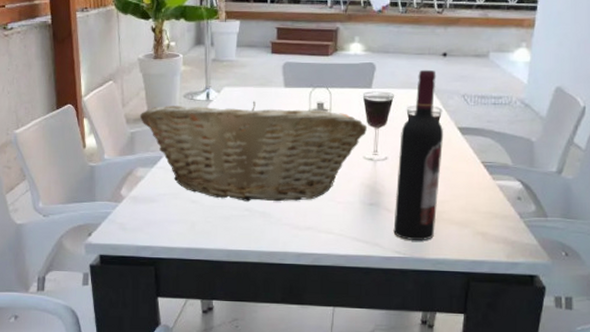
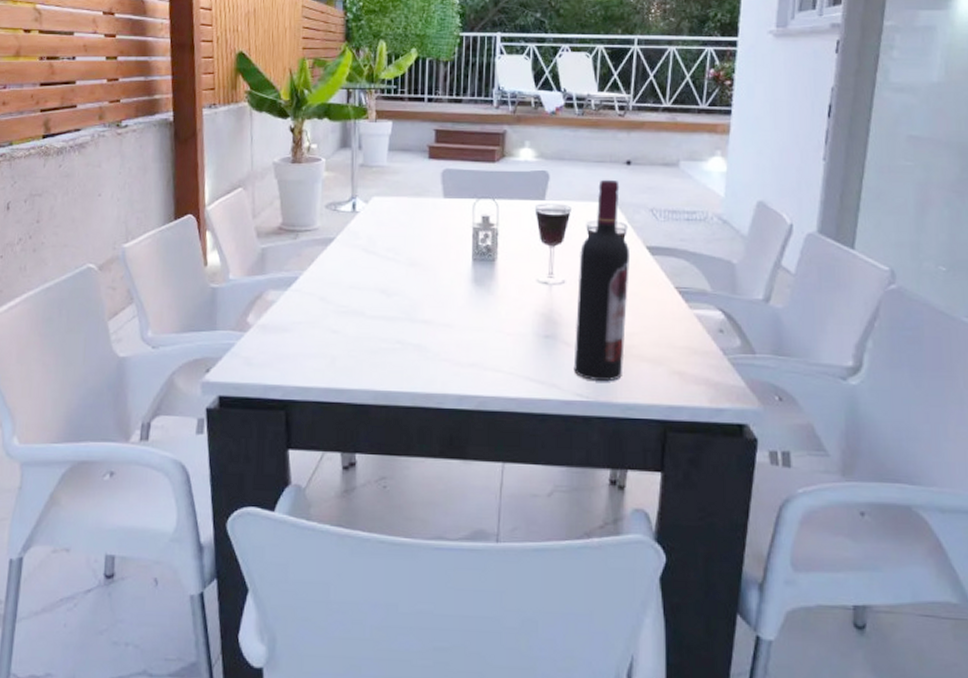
fruit basket: present [139,101,368,202] -> none [272,213,541,333]

